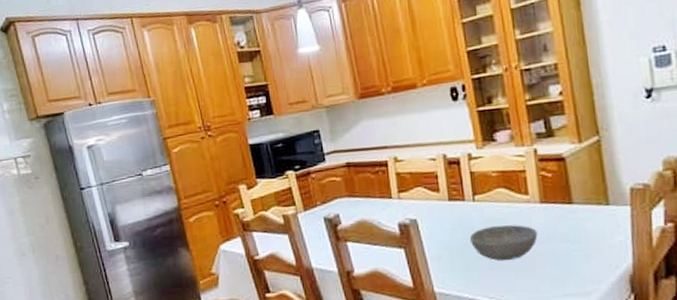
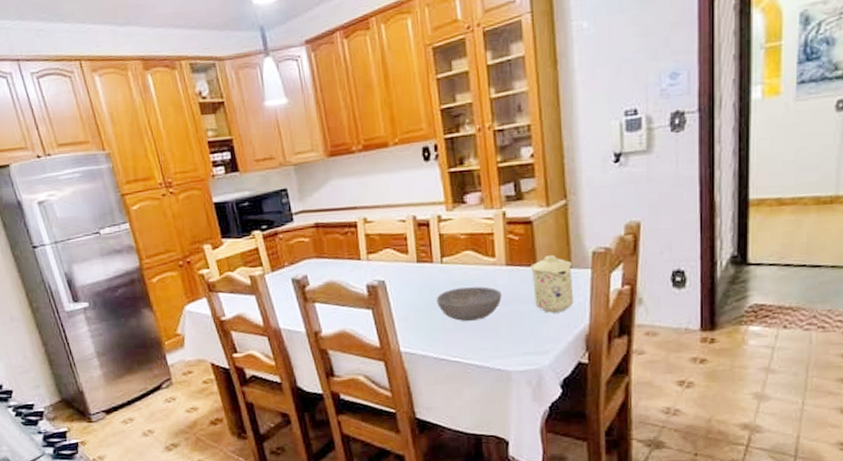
mug: none [565,192,615,252] -> present [529,255,574,313]

